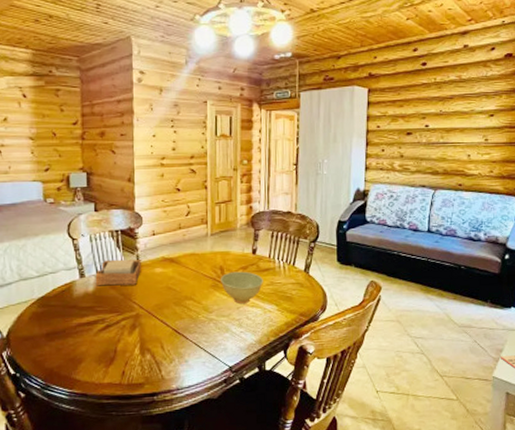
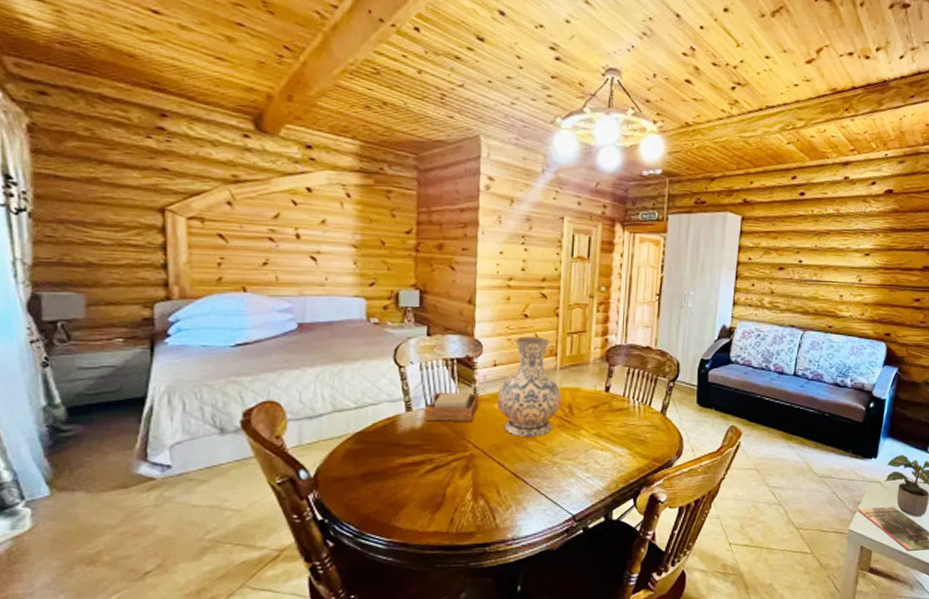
vase: none [157,207,214,297] -> present [497,336,562,437]
bowl: present [221,271,263,304] -> none [568,410,615,447]

